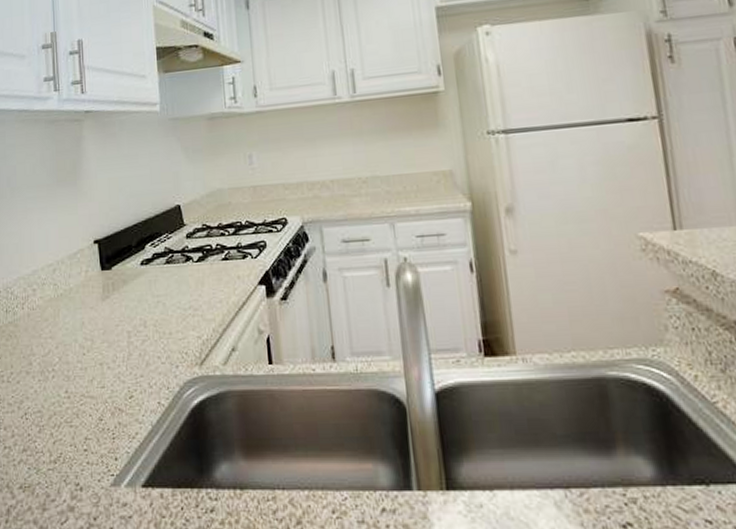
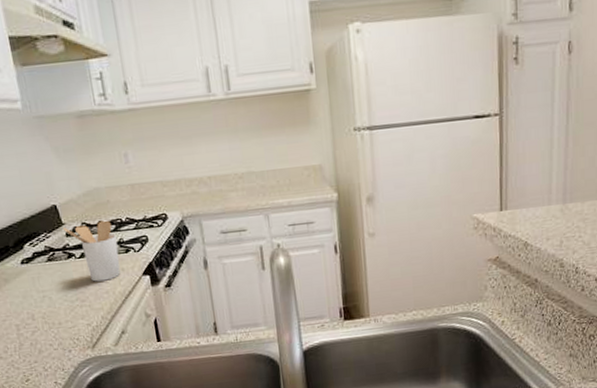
utensil holder: none [184,223,236,289] -> present [63,220,121,282]

